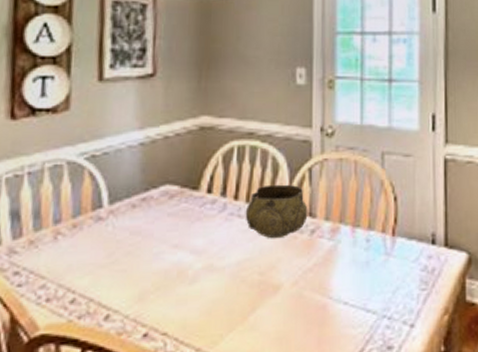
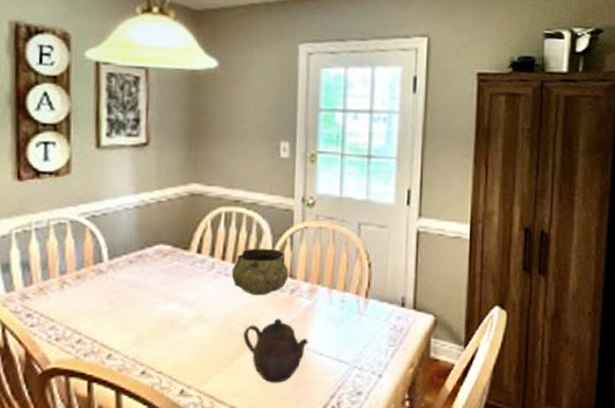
teapot: none [259,263,331,340] -> present [243,318,308,383]

